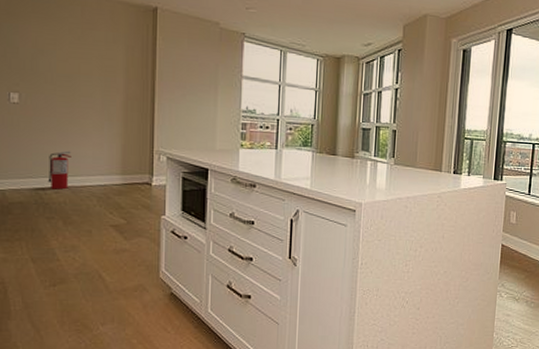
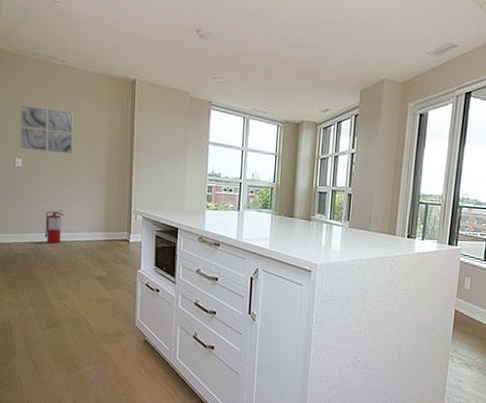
wall art: none [16,33,82,89] -> present [20,105,73,155]

